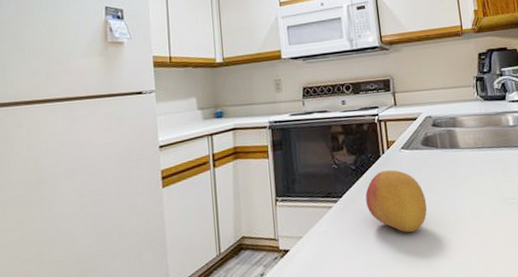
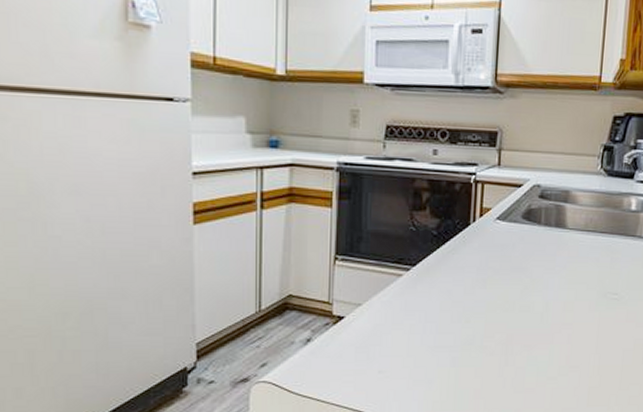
fruit: present [365,170,427,233] -> none [444,242,515,315]

